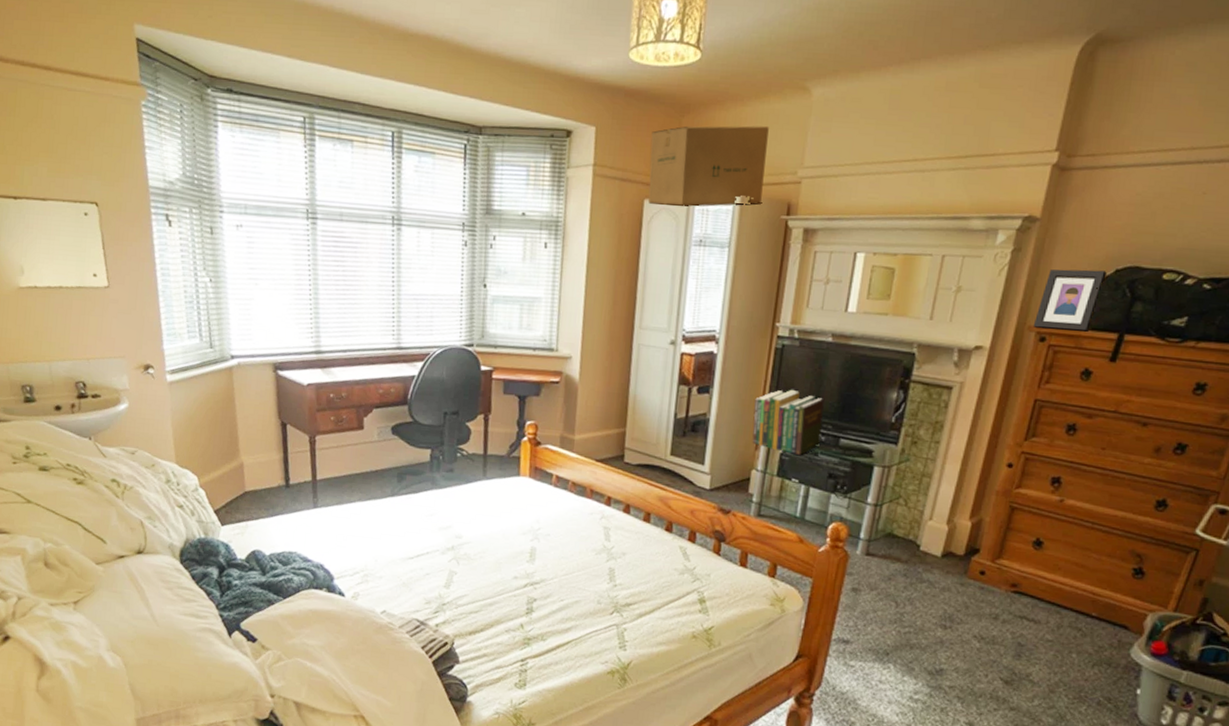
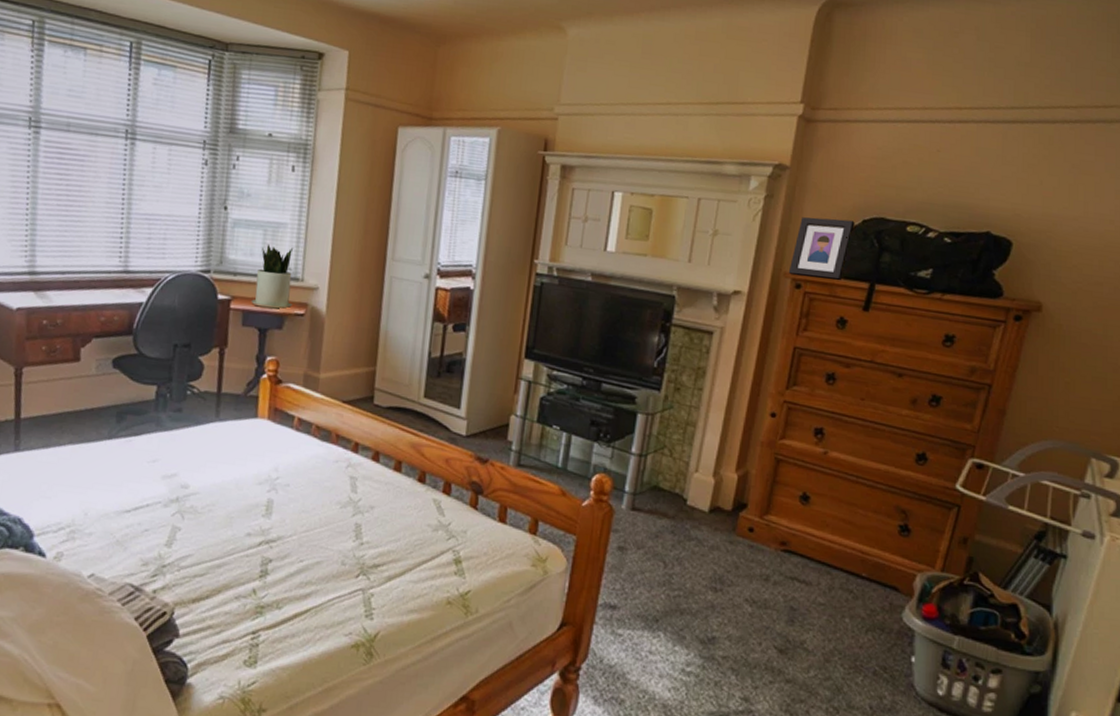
planter: none [511,317,548,378] -> present [251,243,294,310]
box: present [648,125,769,207] -> none [402,56,525,139]
books: present [752,389,824,456] -> none [511,329,585,401]

